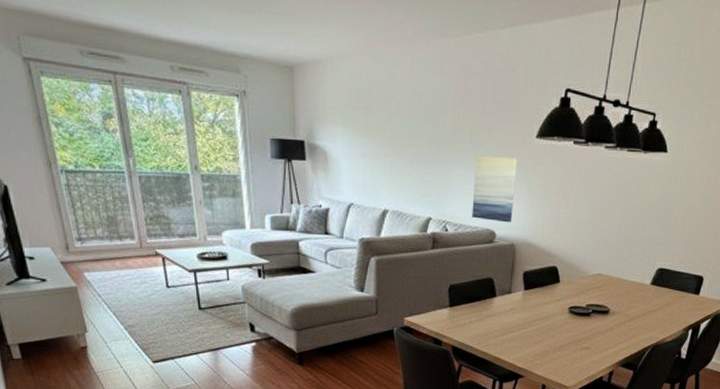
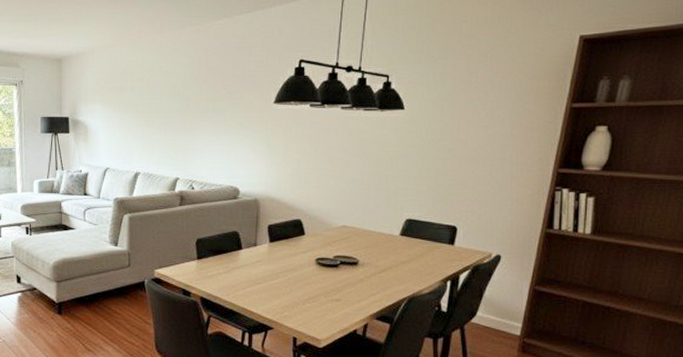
wall art: present [472,156,518,223] -> none [216,121,258,180]

